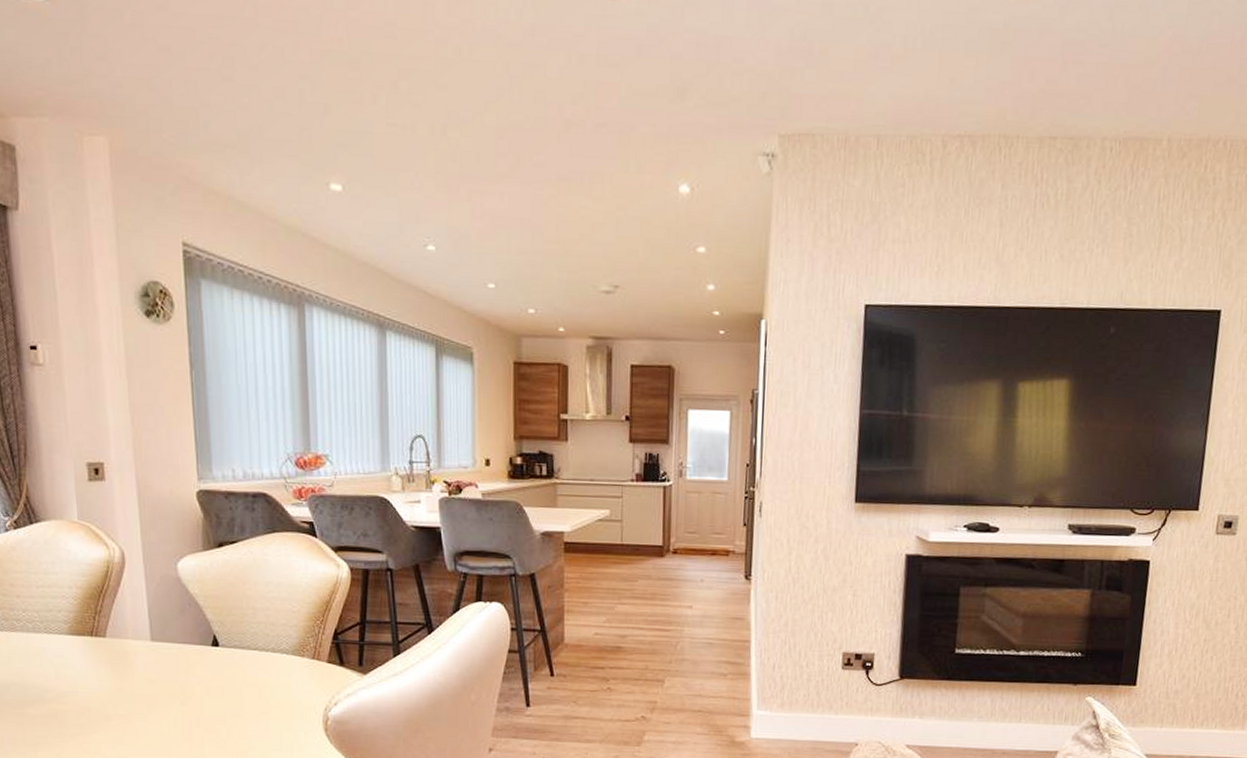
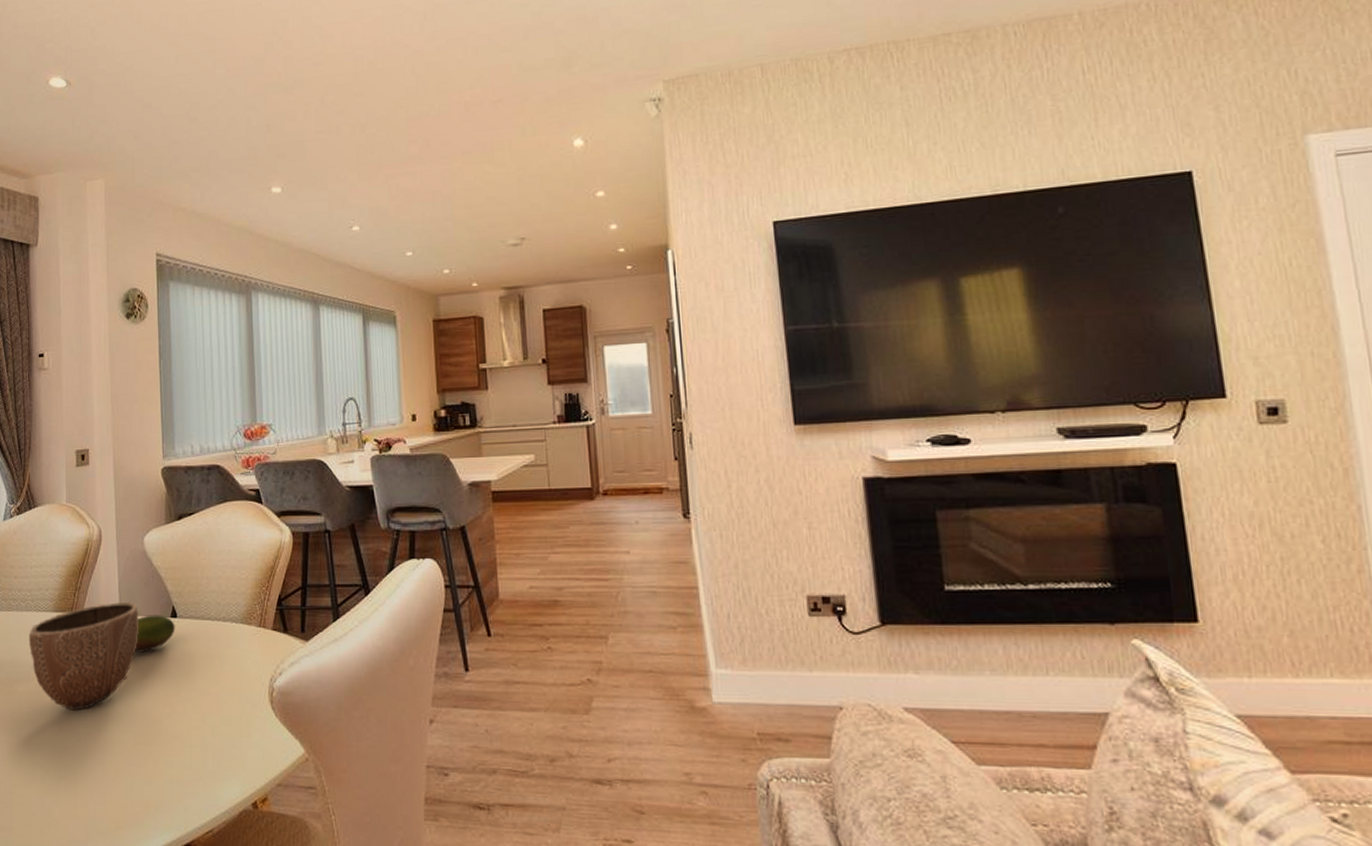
decorative bowl: none [39,628,175,734] -> present [28,602,139,711]
fruit: none [170,642,217,680] -> present [135,615,175,653]

